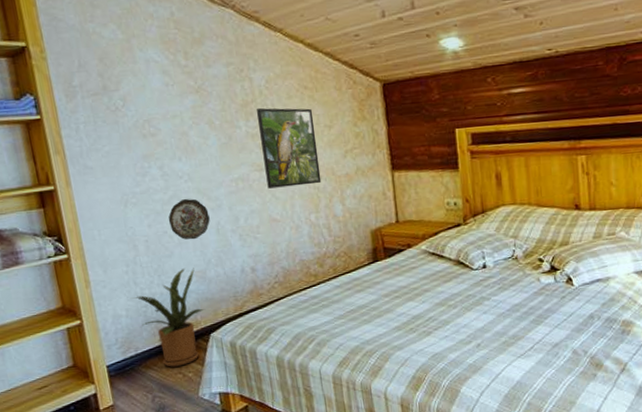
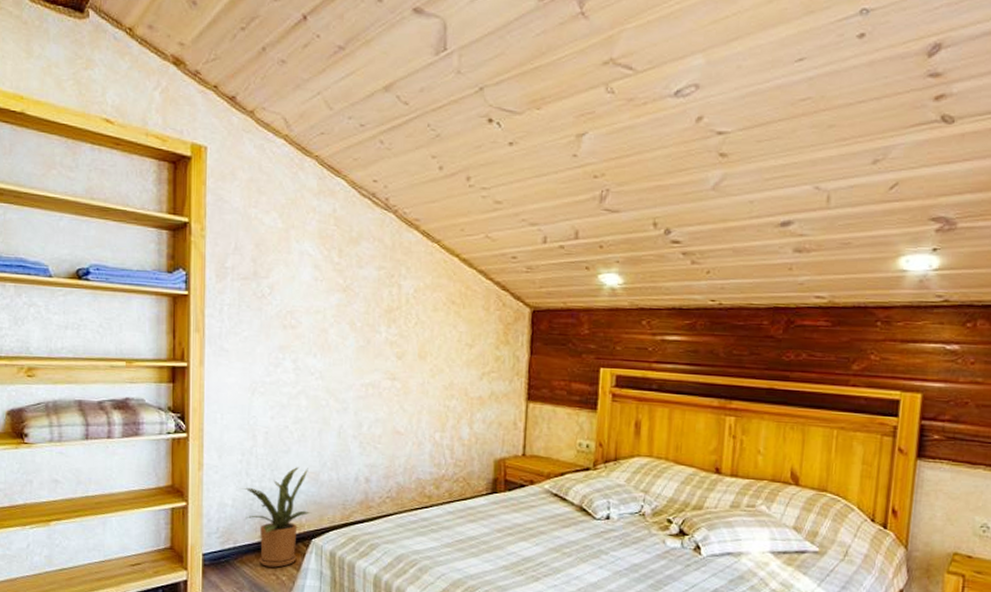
decorative plate: present [168,198,210,240] -> none [292,397,334,439]
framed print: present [257,108,322,189] -> none [397,317,456,402]

